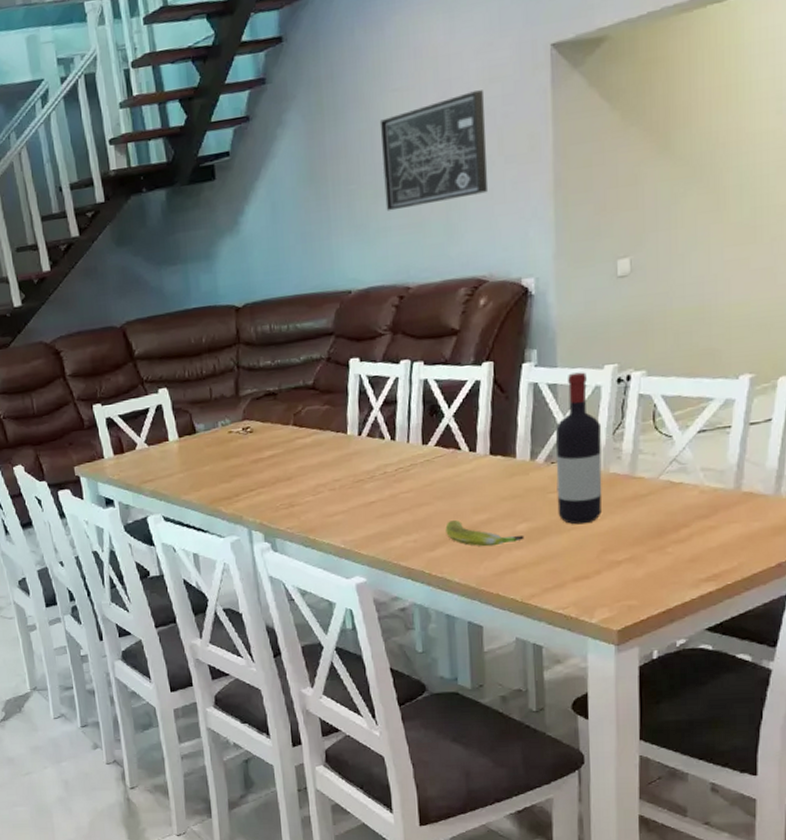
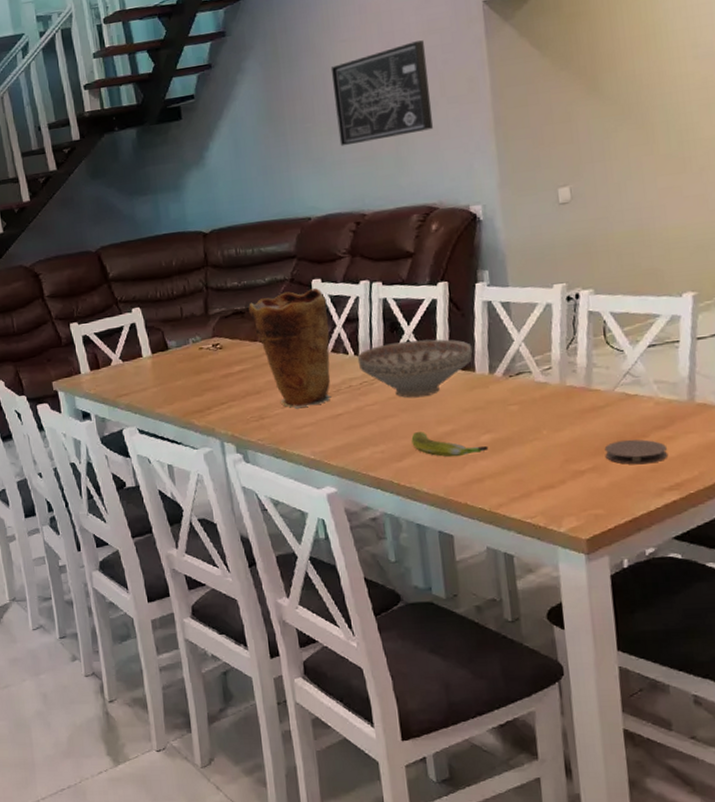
vase: none [282,367,366,496] -> present [249,287,331,409]
decorative bowl: none [393,423,515,486] -> present [357,339,473,398]
wine bottle: present [555,372,602,525] -> none [511,291,562,435]
coaster: none [643,529,709,555] -> present [604,439,668,465]

